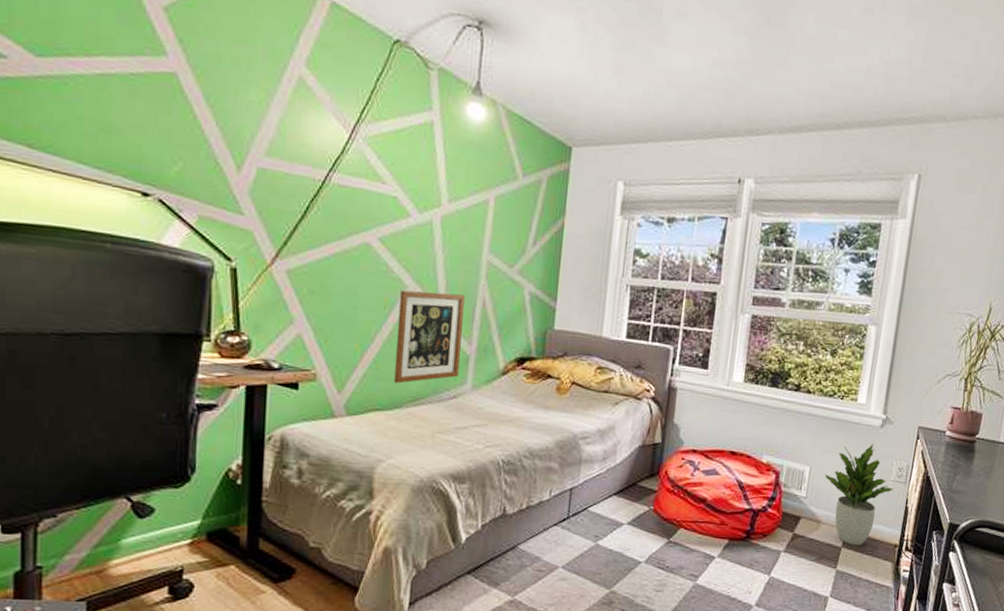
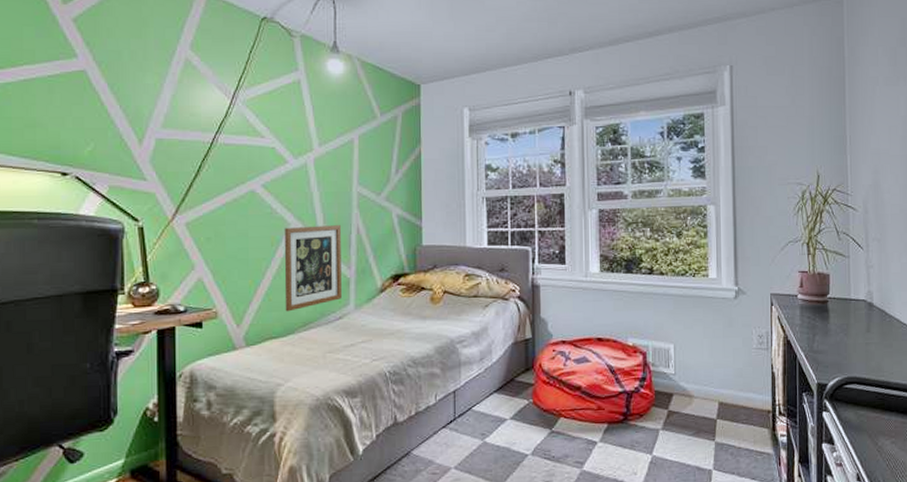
potted plant: present [824,444,893,546] -> none [689,315,757,416]

